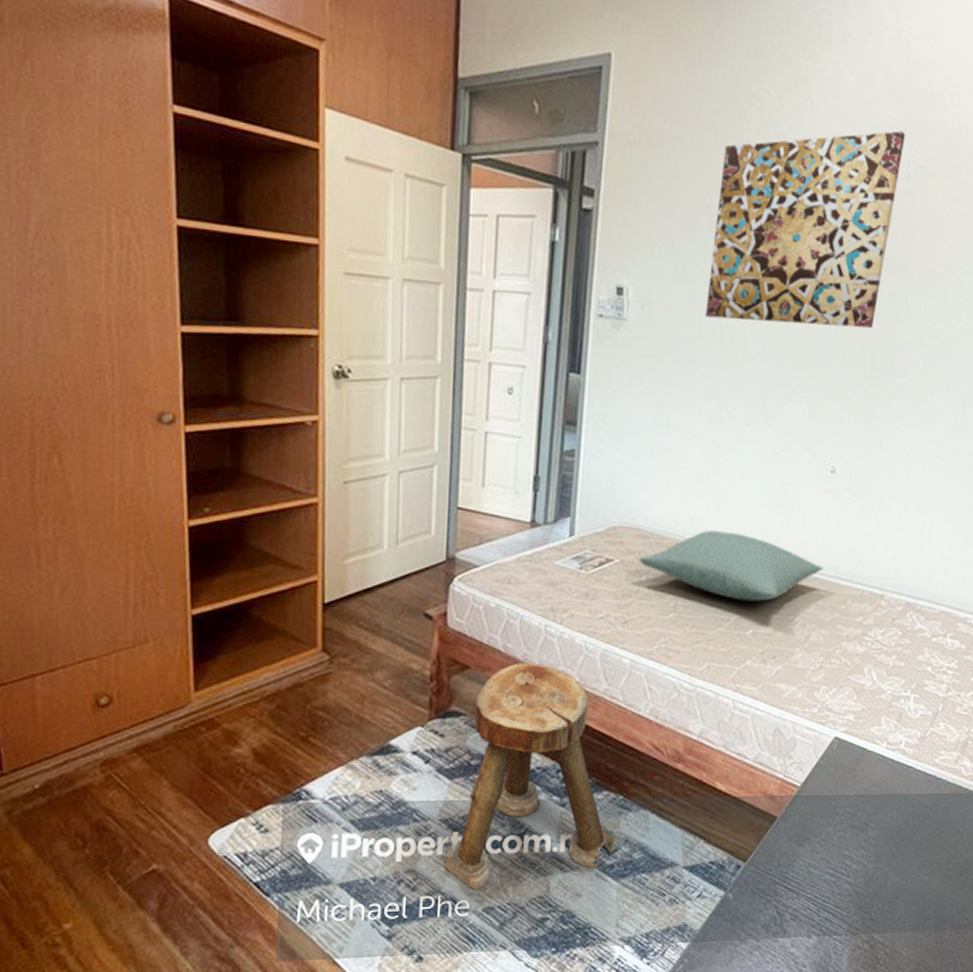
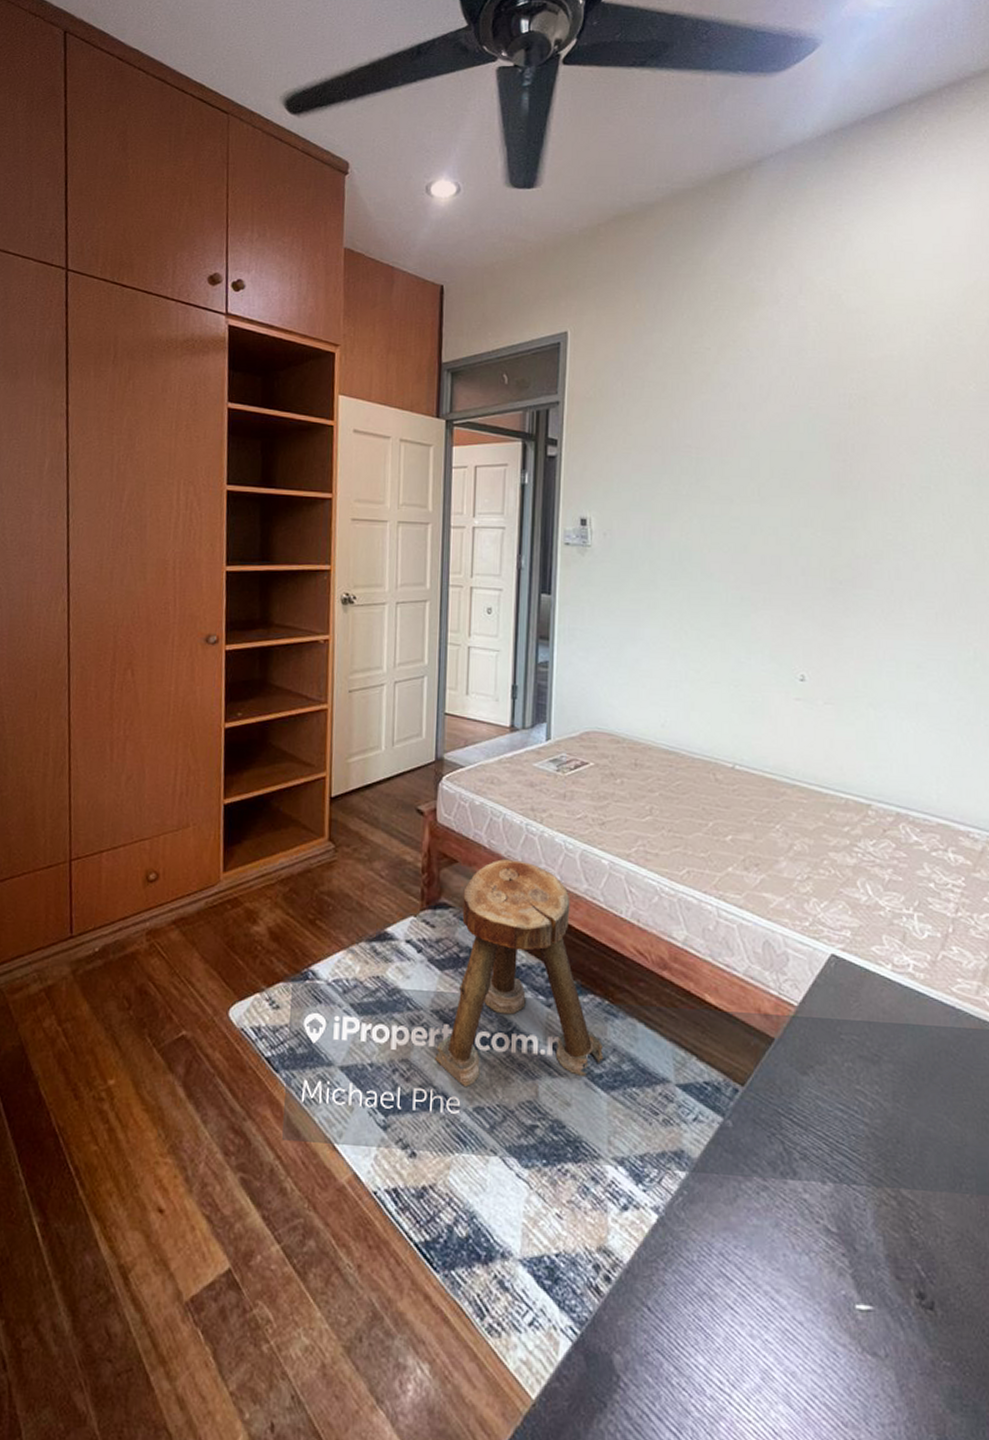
pillow: present [639,530,823,602] -> none [613,736,801,807]
wall art: present [705,131,906,329] -> none [663,369,845,545]

